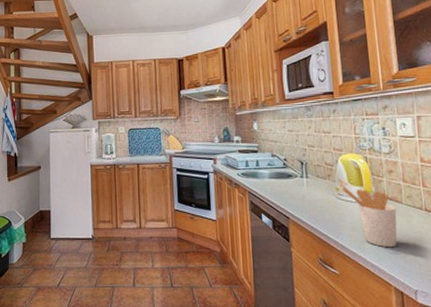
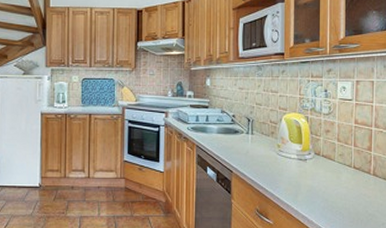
utensil holder: present [341,186,398,248] -> none [282,144,329,201]

